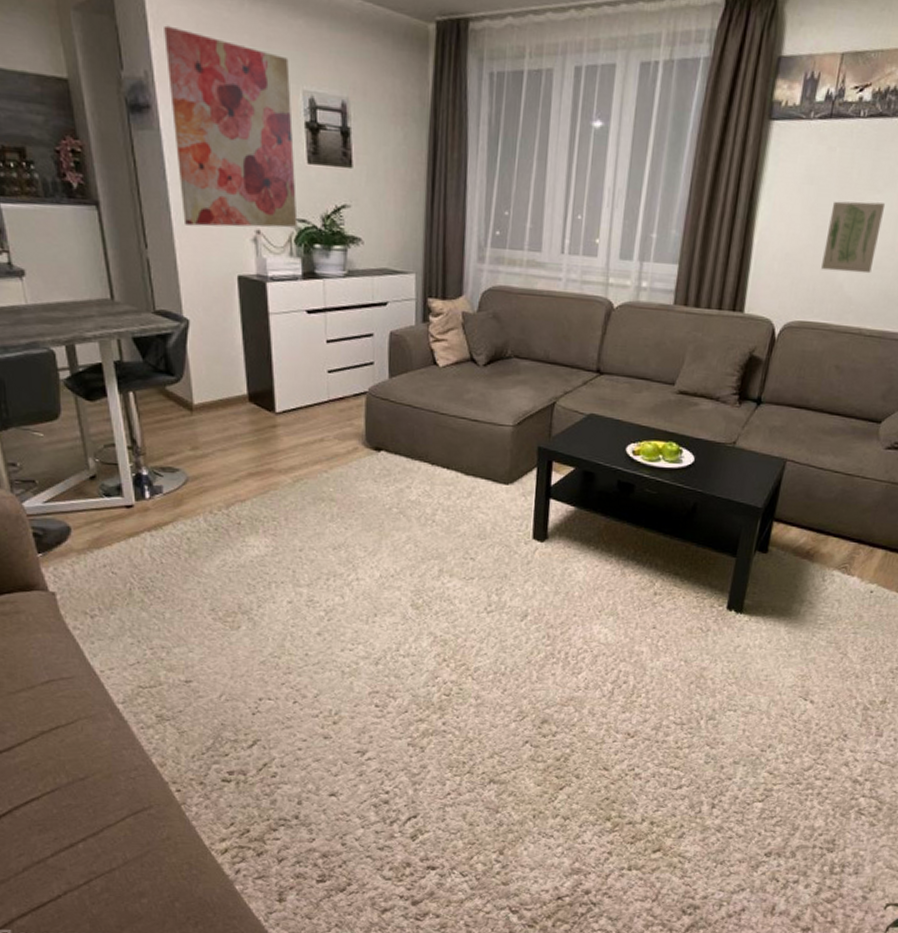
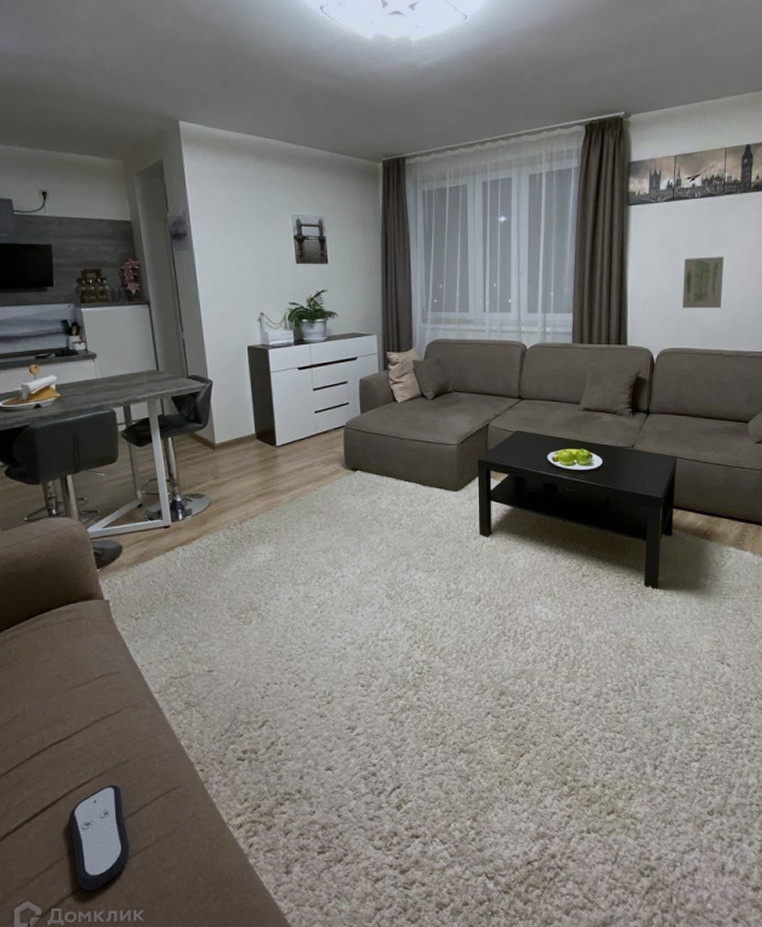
remote control: none [15,802,92,913] -> present [69,784,130,891]
wall art: present [164,25,298,228] -> none [197,180,290,313]

